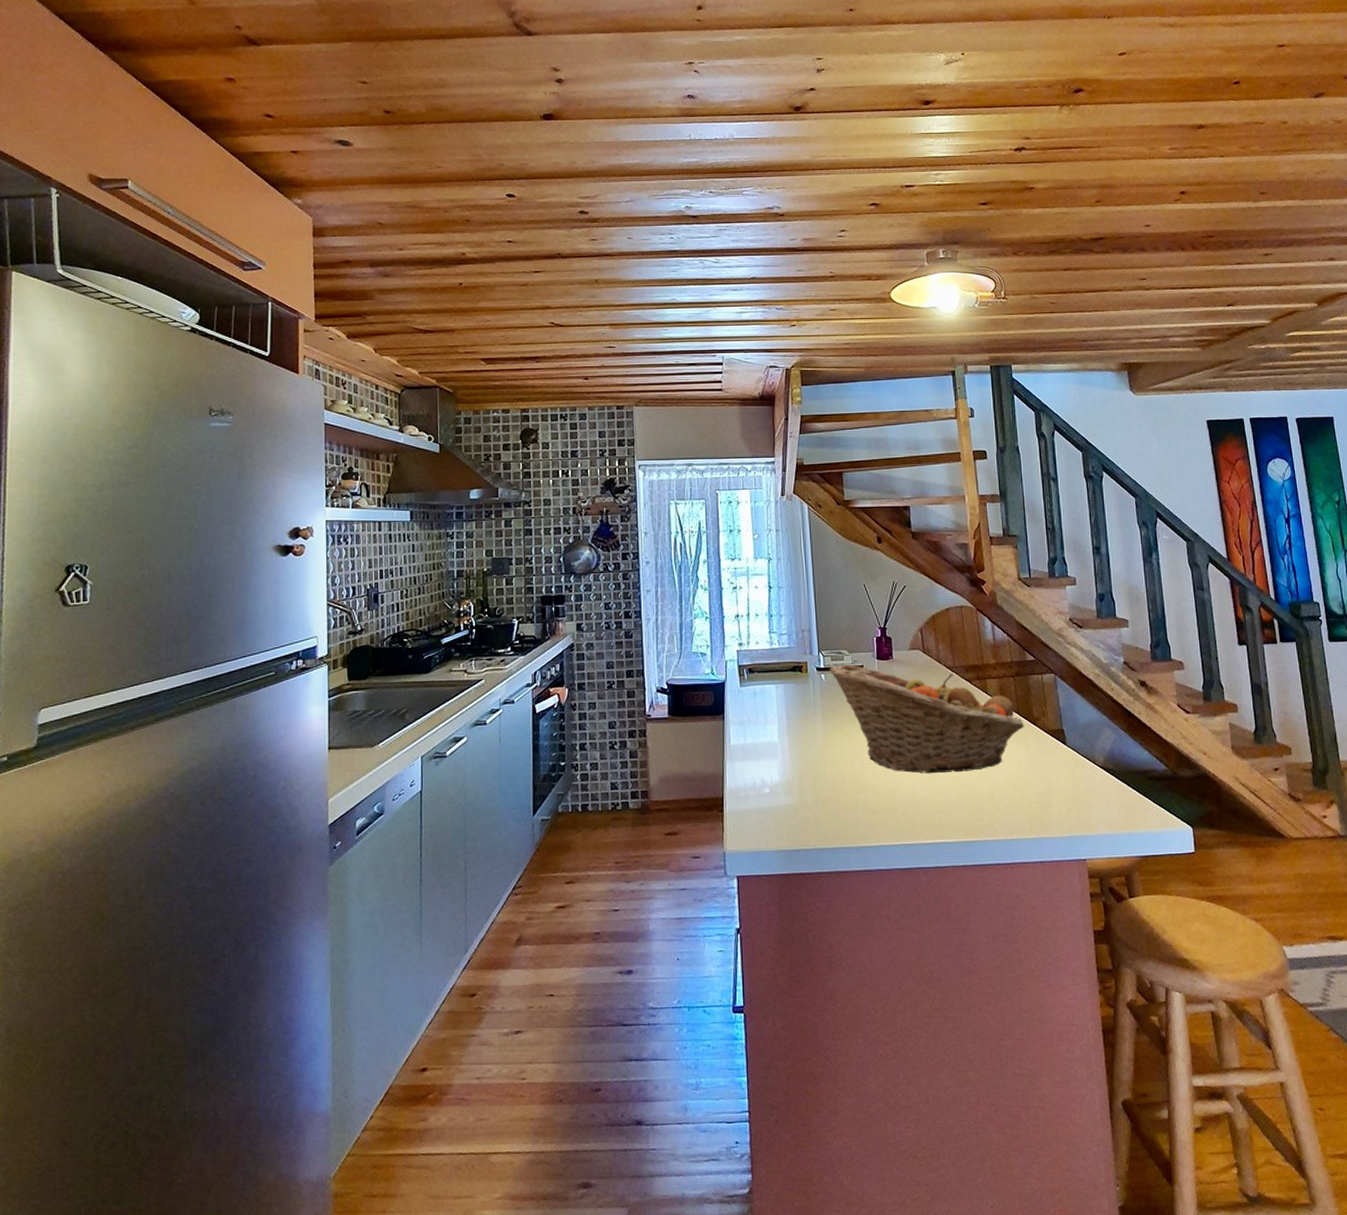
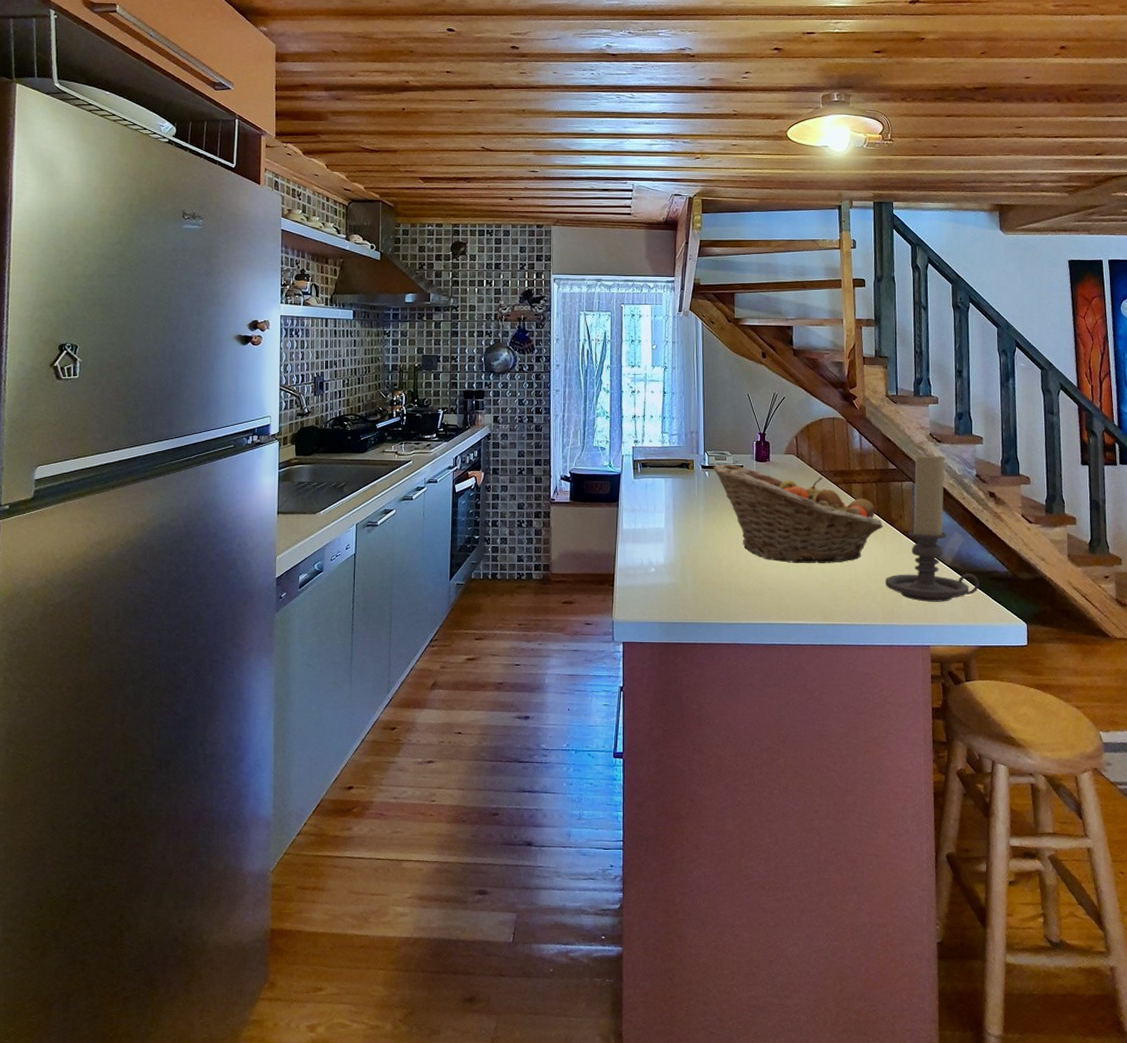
candle holder: none [1030,640,1136,809] -> present [885,453,979,602]

